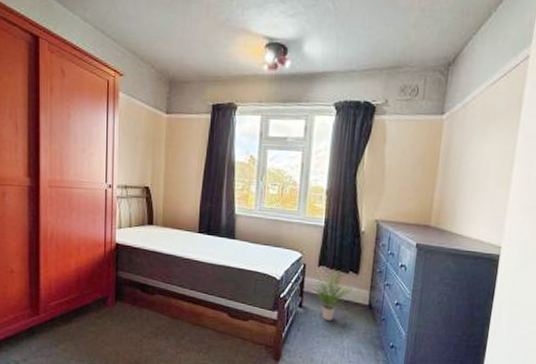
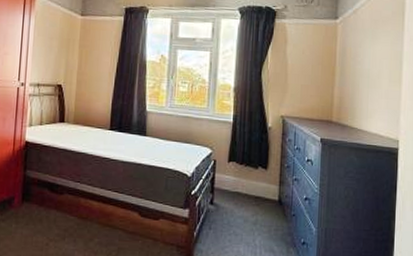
potted plant: present [312,271,352,321] -> none [223,166,262,218]

